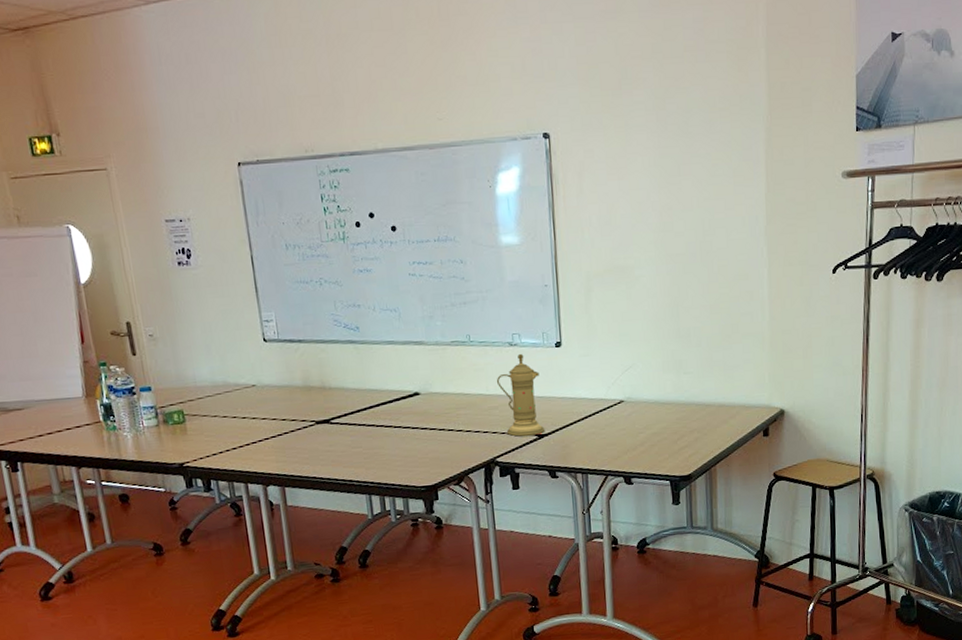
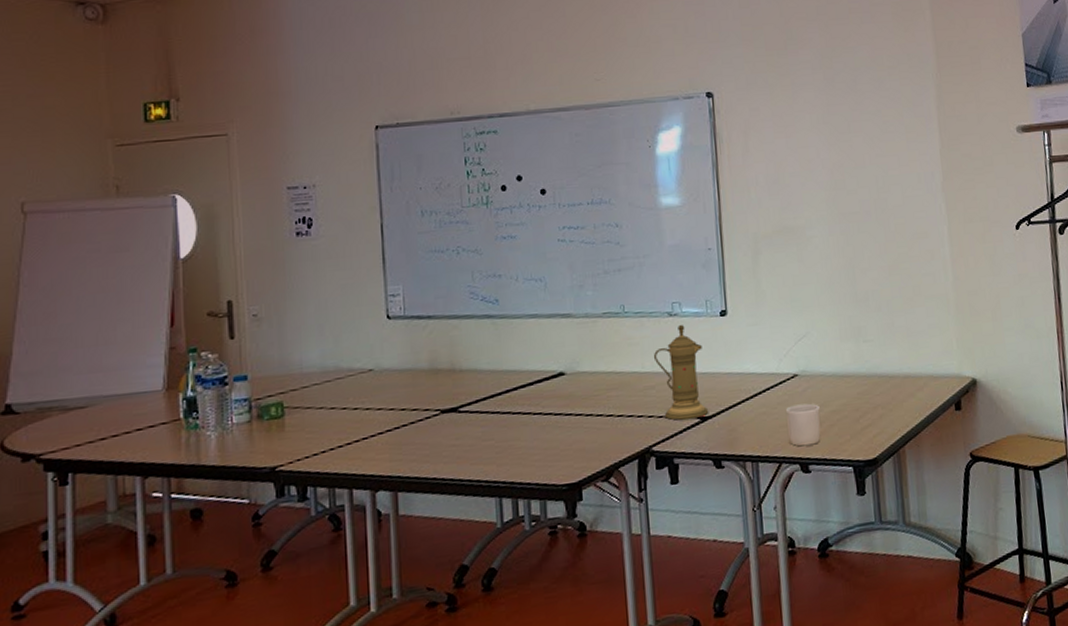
mug: none [612,426,644,463] -> present [785,403,822,447]

